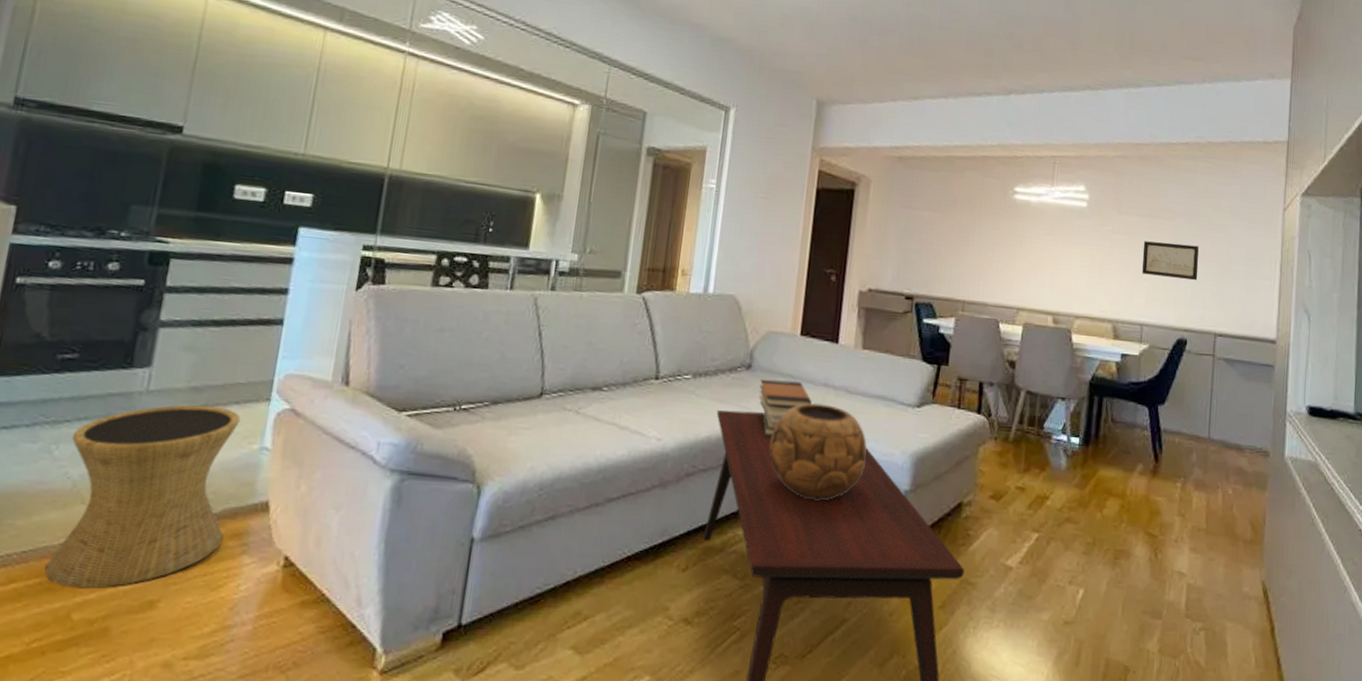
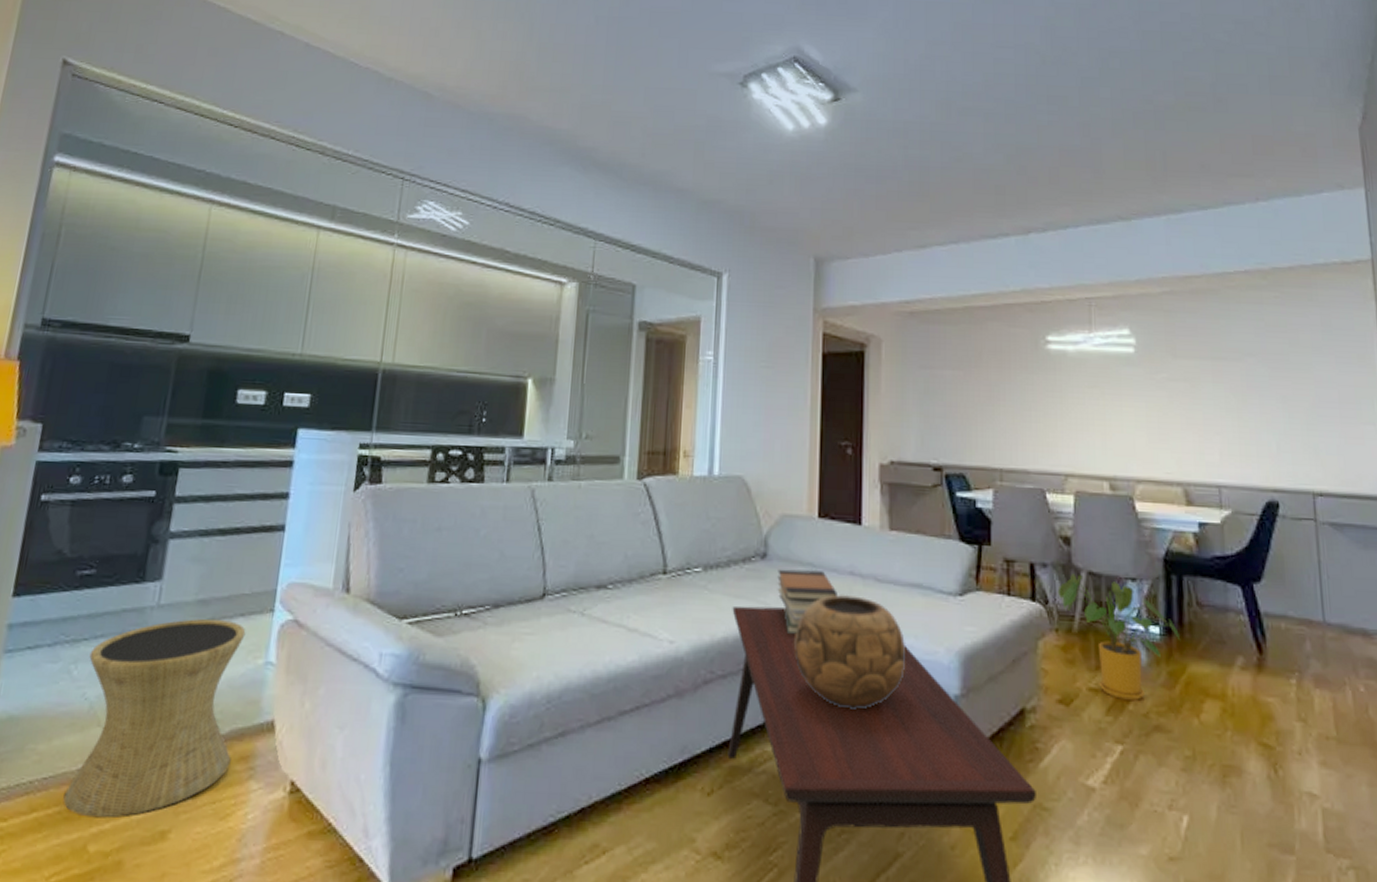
house plant: none [999,392,1095,498] -> present [1057,573,1179,701]
wall art: present [1142,241,1199,281] -> none [1208,387,1282,431]

